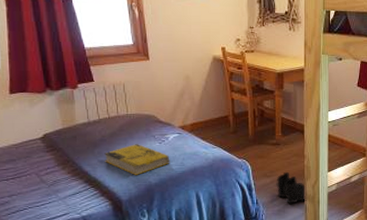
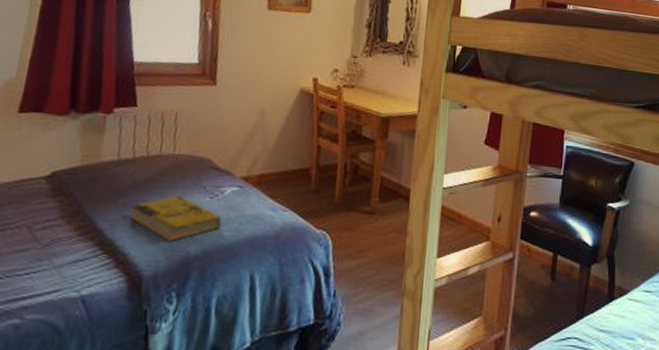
boots: present [276,171,307,204] -> none [364,252,405,301]

